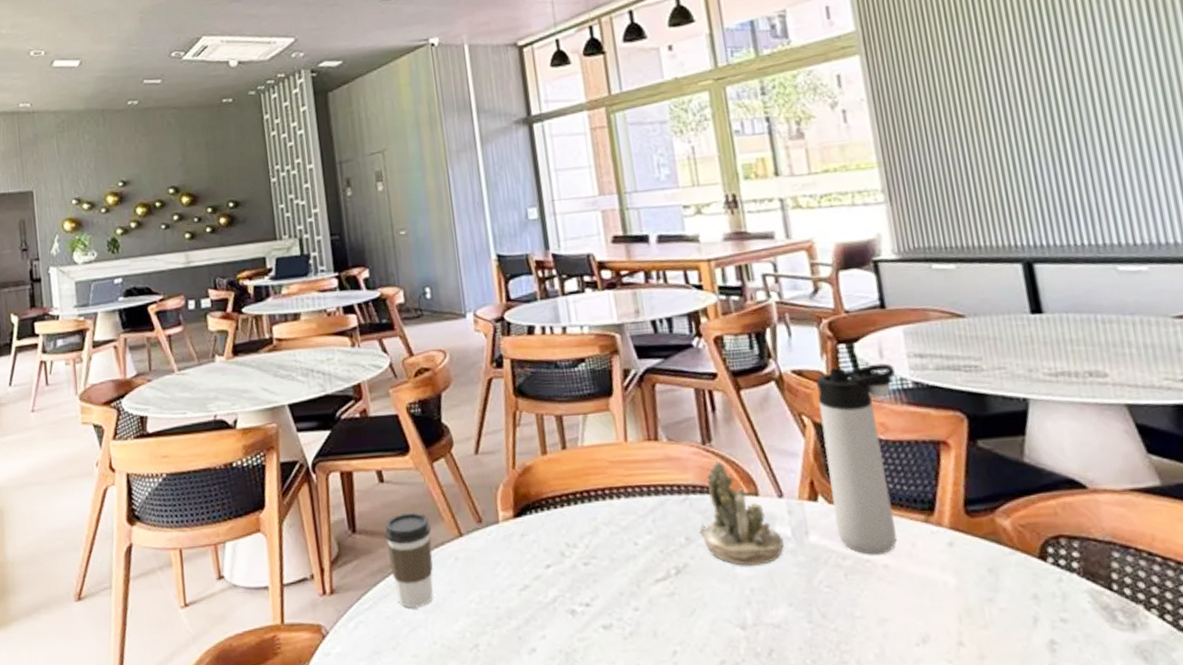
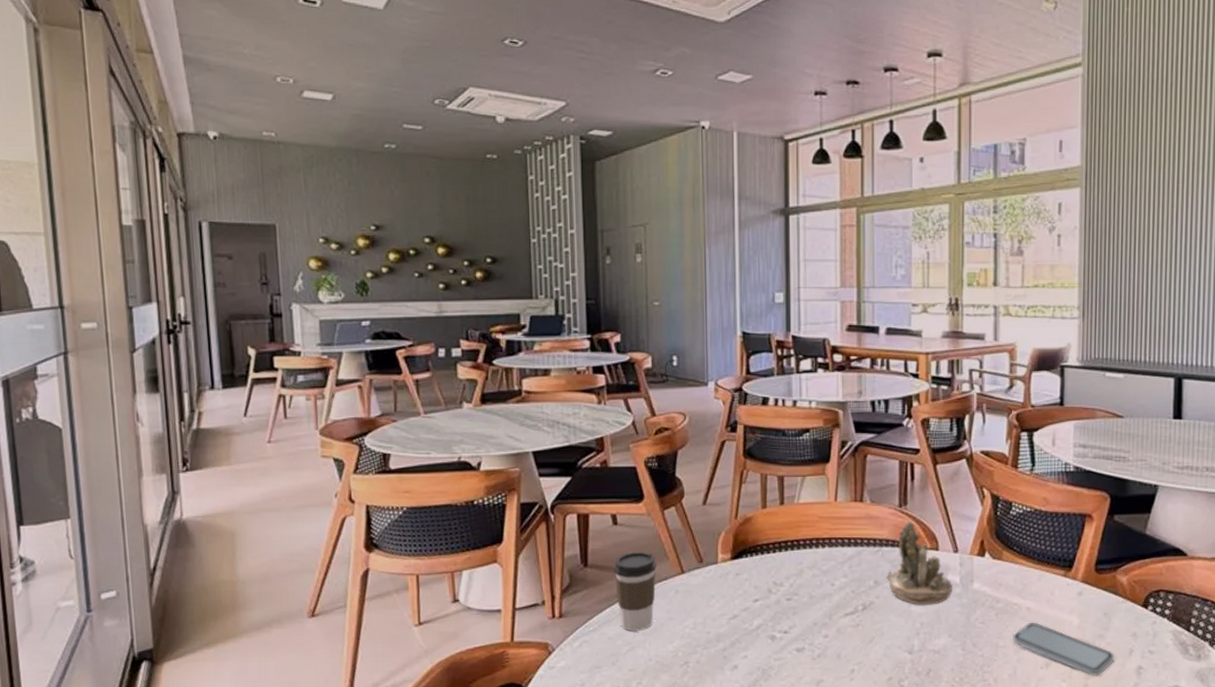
thermos bottle: present [816,363,897,555] -> none [996,450,1063,600]
smartphone: none [871,583,1015,655] -> present [1012,622,1114,676]

